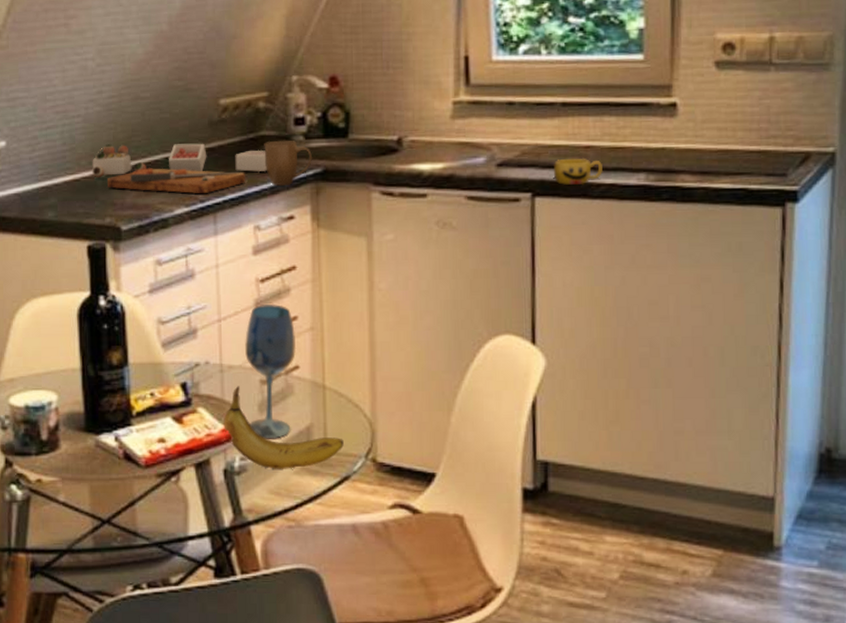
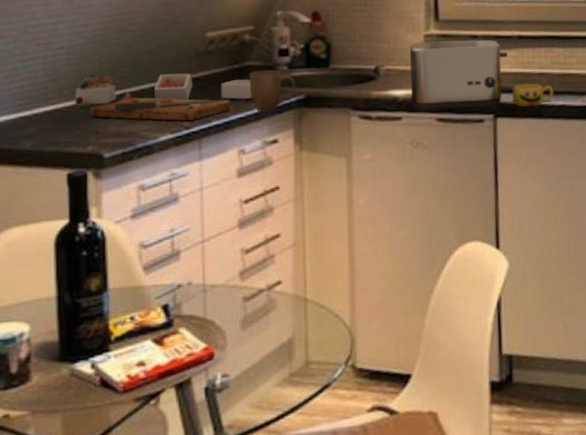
fruit: present [223,386,344,469] -> none [206,304,324,383]
wineglass: present [245,303,297,438] -> none [228,223,279,354]
toaster: none [436,106,549,189] -> present [409,39,508,112]

